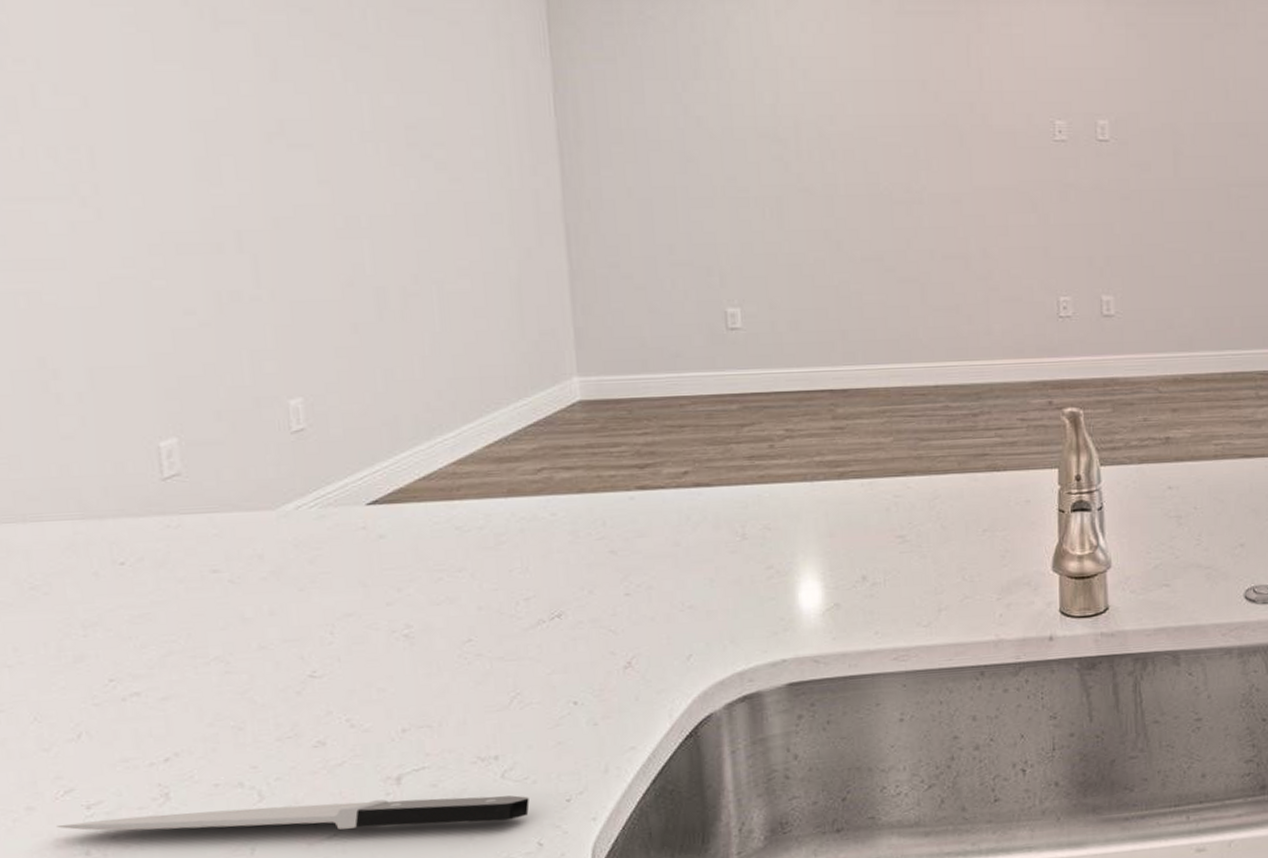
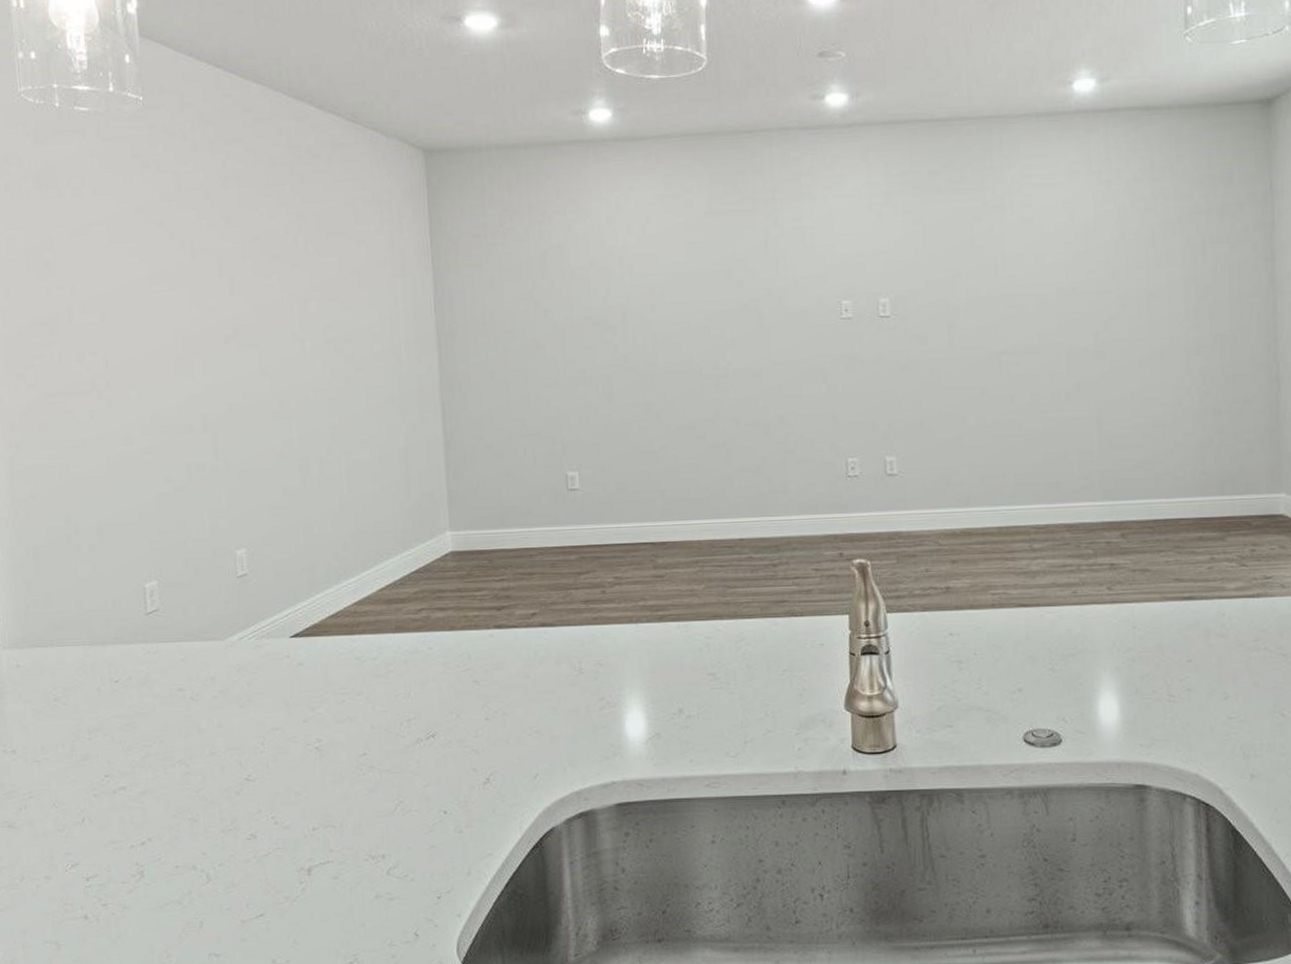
kitchen knife: present [57,795,530,831] -> none [65,887,409,912]

